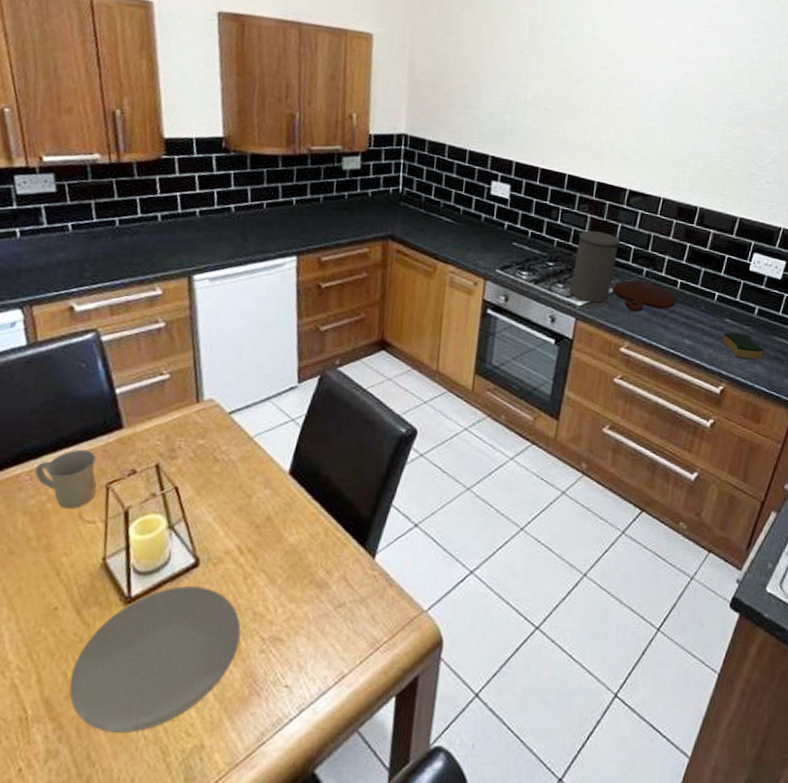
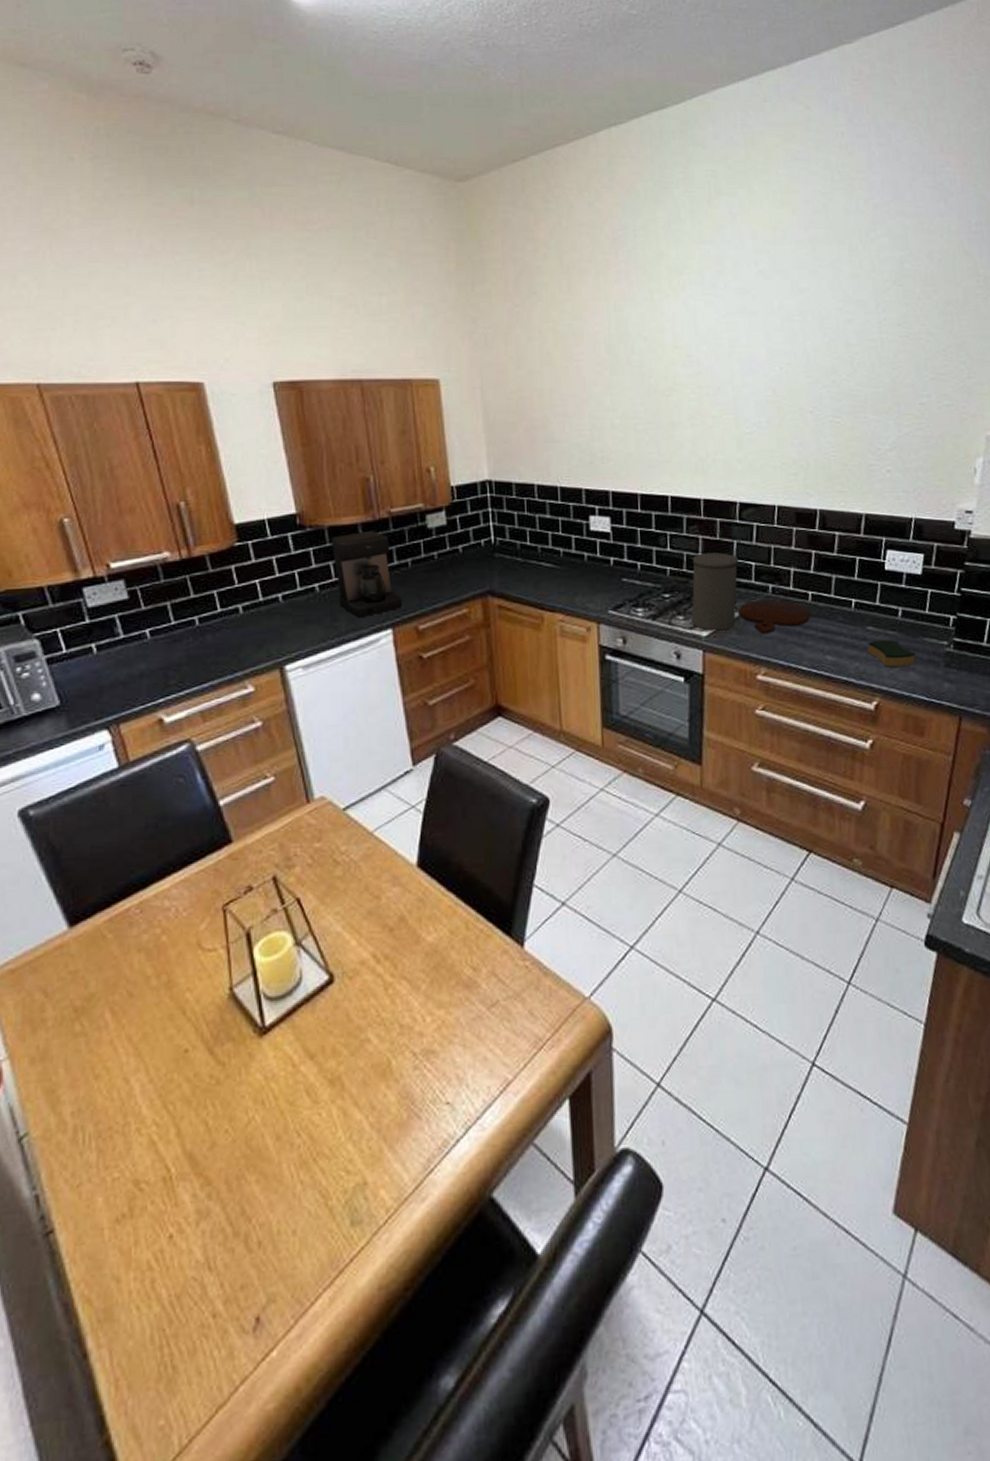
mug: present [34,449,98,509] -> none [144,871,214,939]
plate: present [69,586,241,733] -> none [211,1005,389,1182]
coffee maker: none [251,163,310,242] -> present [331,531,403,617]

